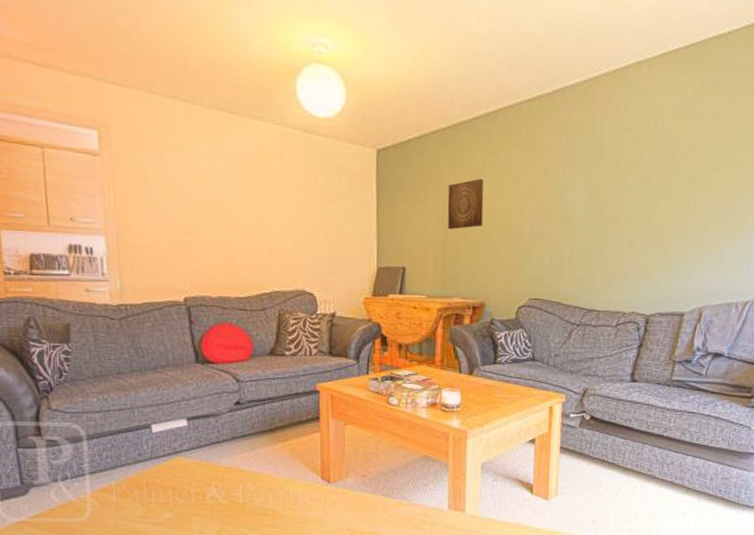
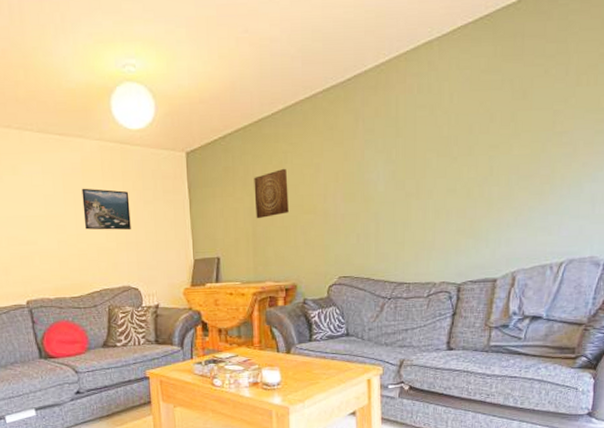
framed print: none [256,176,310,229] -> present [81,188,131,231]

